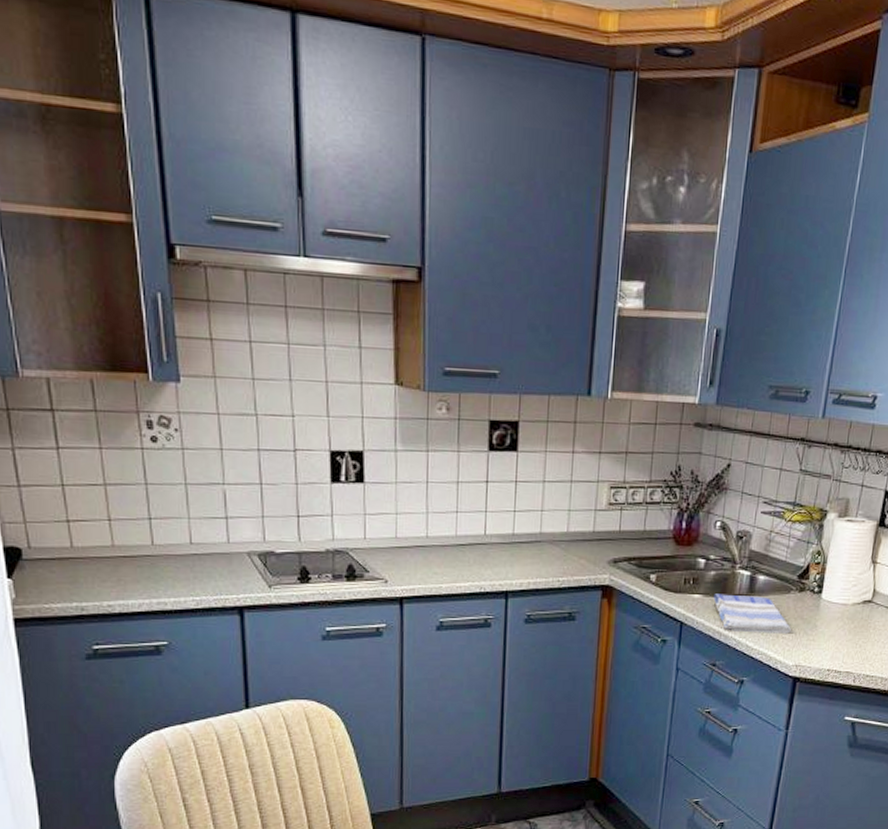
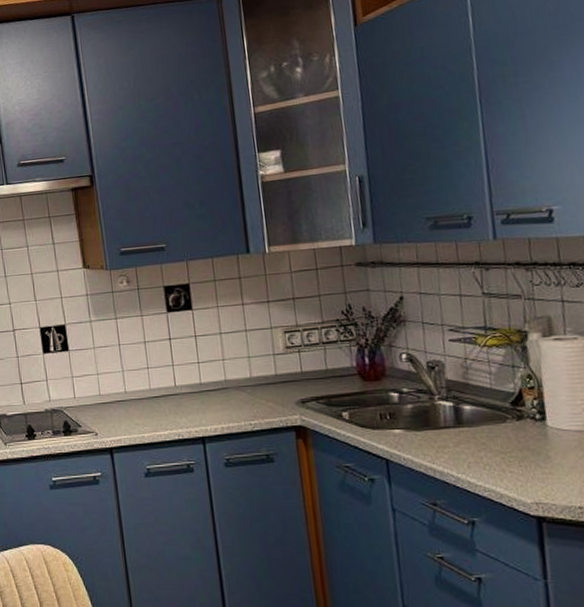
dish towel: present [713,594,791,634] -> none [416,427,519,468]

